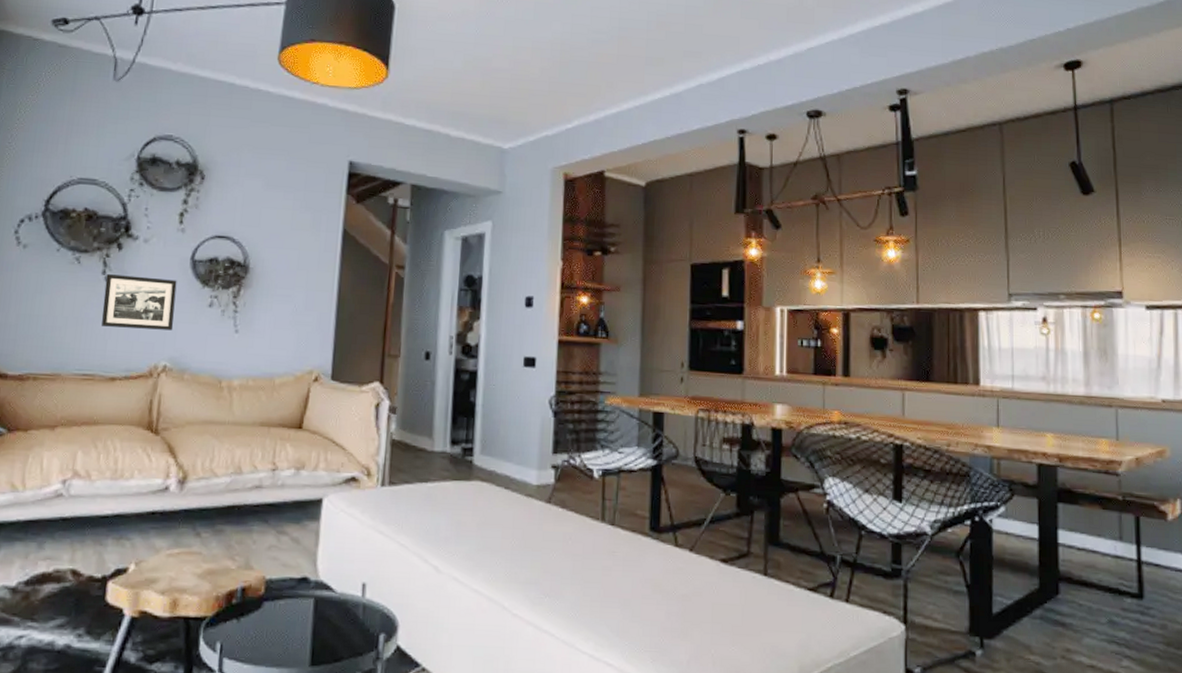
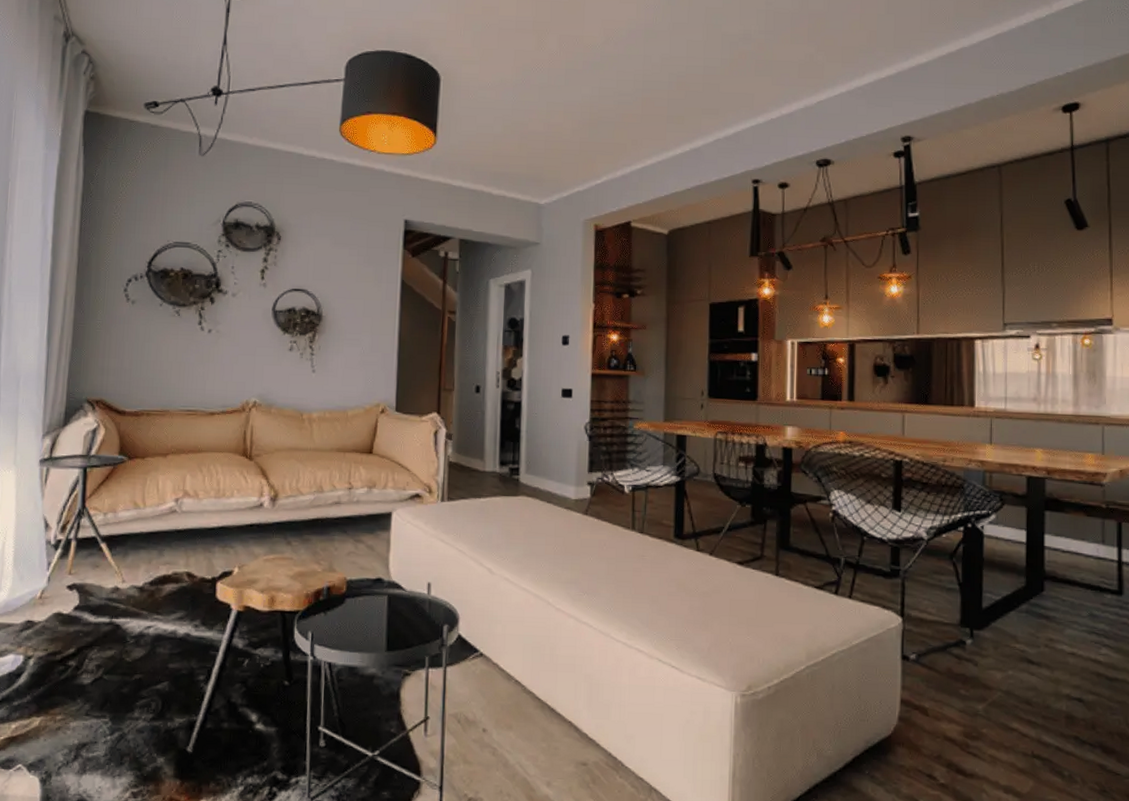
picture frame: present [101,274,177,331] -> none [200,324,262,372]

